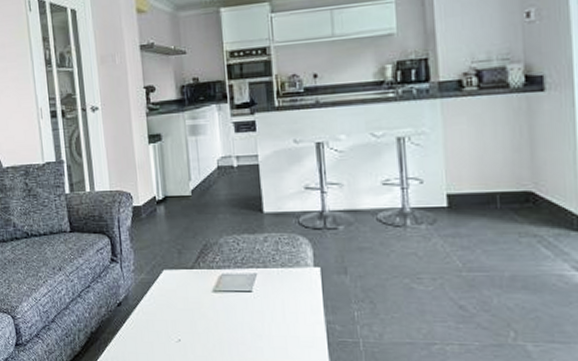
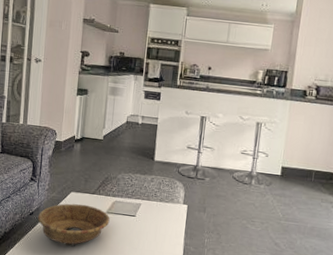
decorative bowl: none [127,284,220,341] -> present [37,203,110,246]

